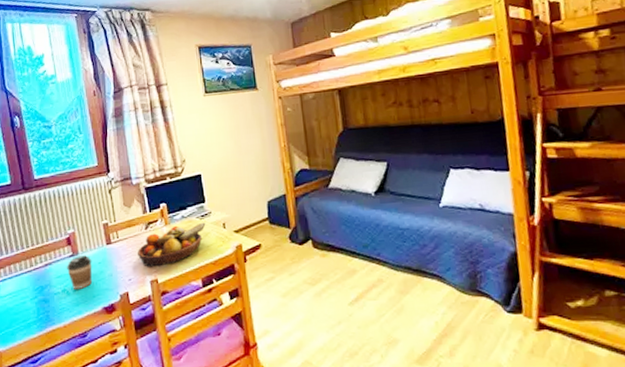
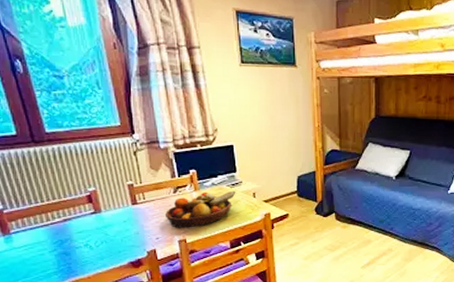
coffee cup: present [66,254,93,289] -> none [87,212,118,244]

